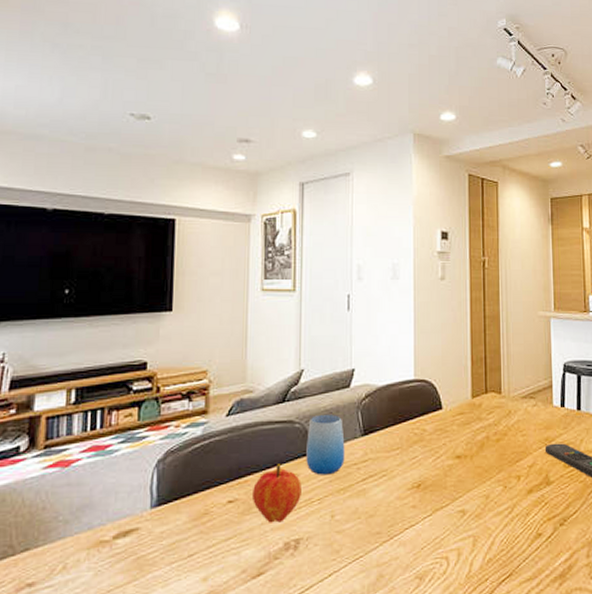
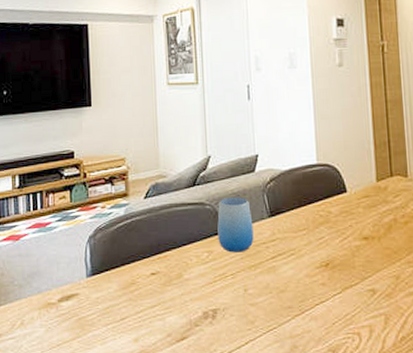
fruit: present [253,464,301,523] -> none [172,241,216,294]

